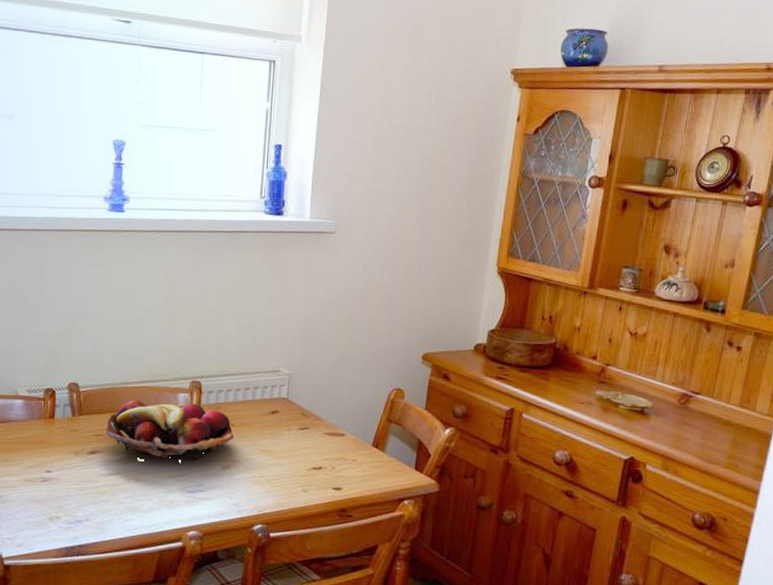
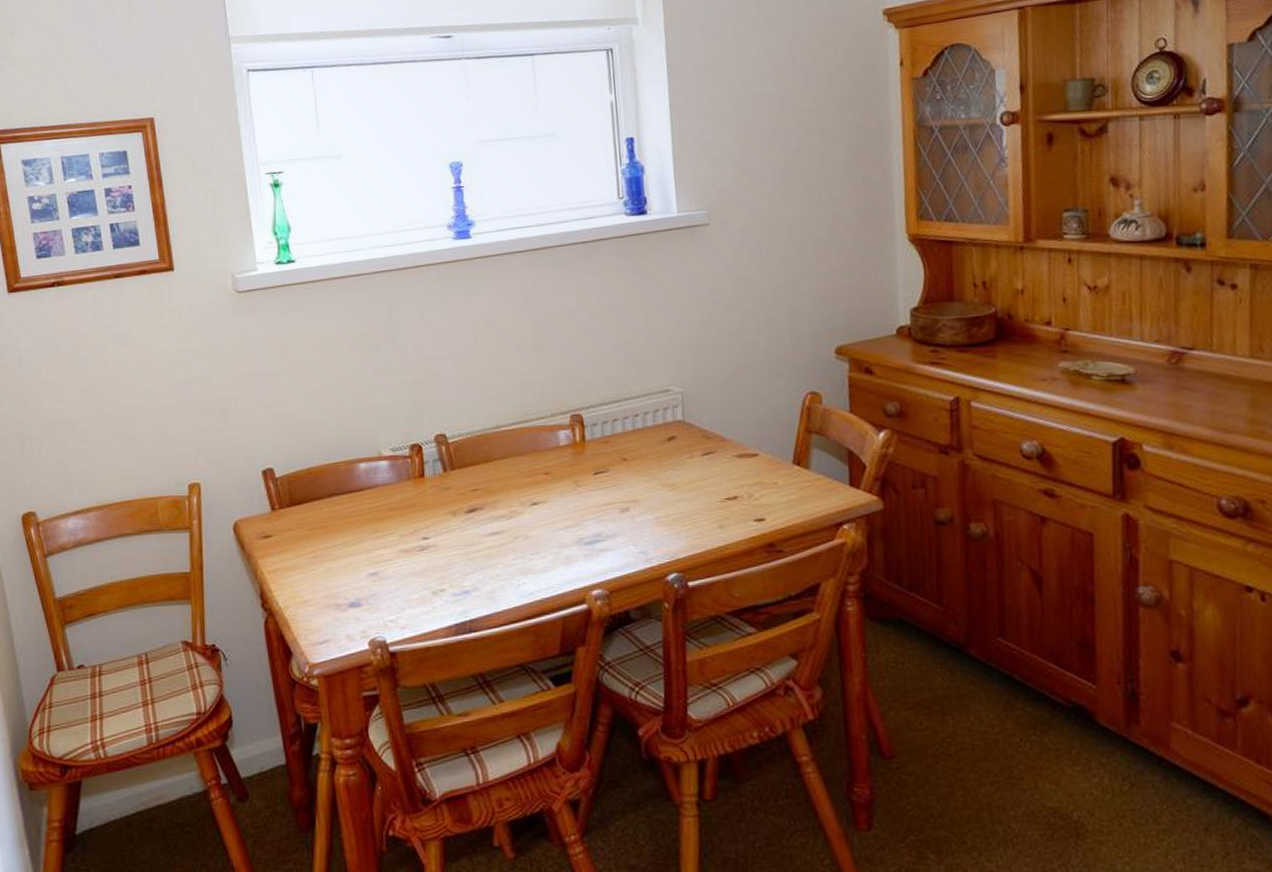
fruit basket: present [105,399,235,461] -> none [482,440,629,509]

